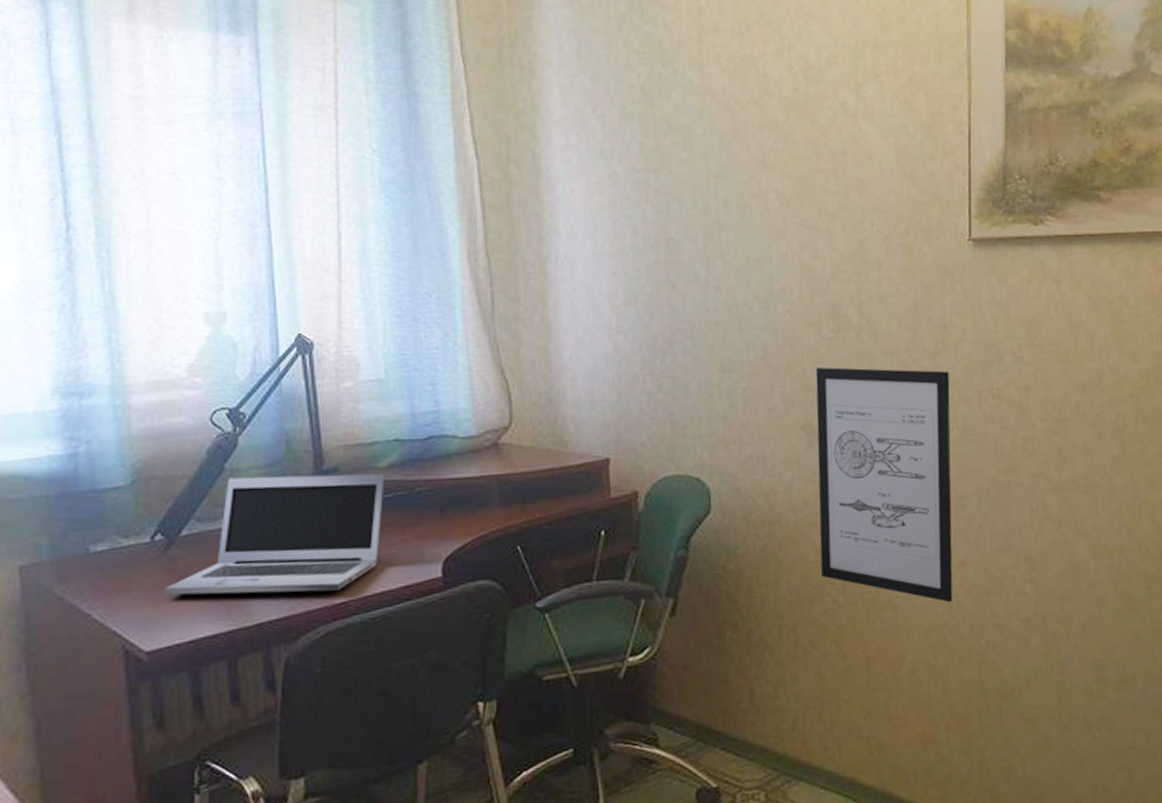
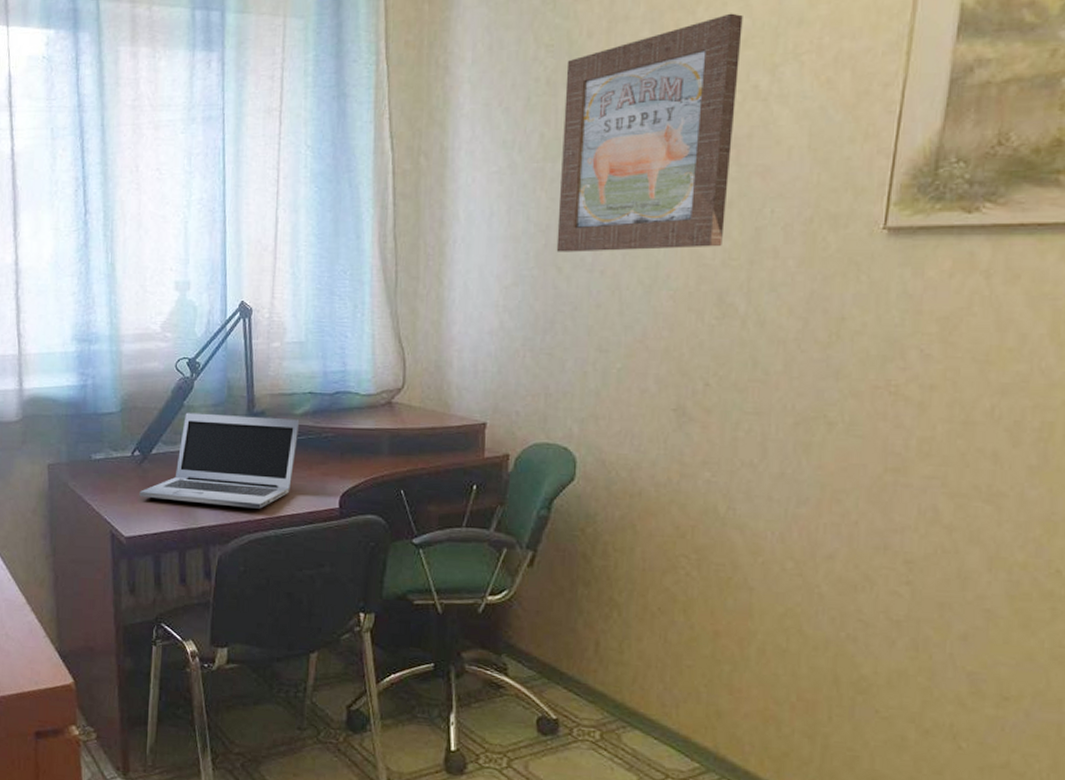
wall art: none [660,32,830,268] -> present [556,13,743,252]
wall art: present [815,367,953,603] -> none [677,353,841,593]

